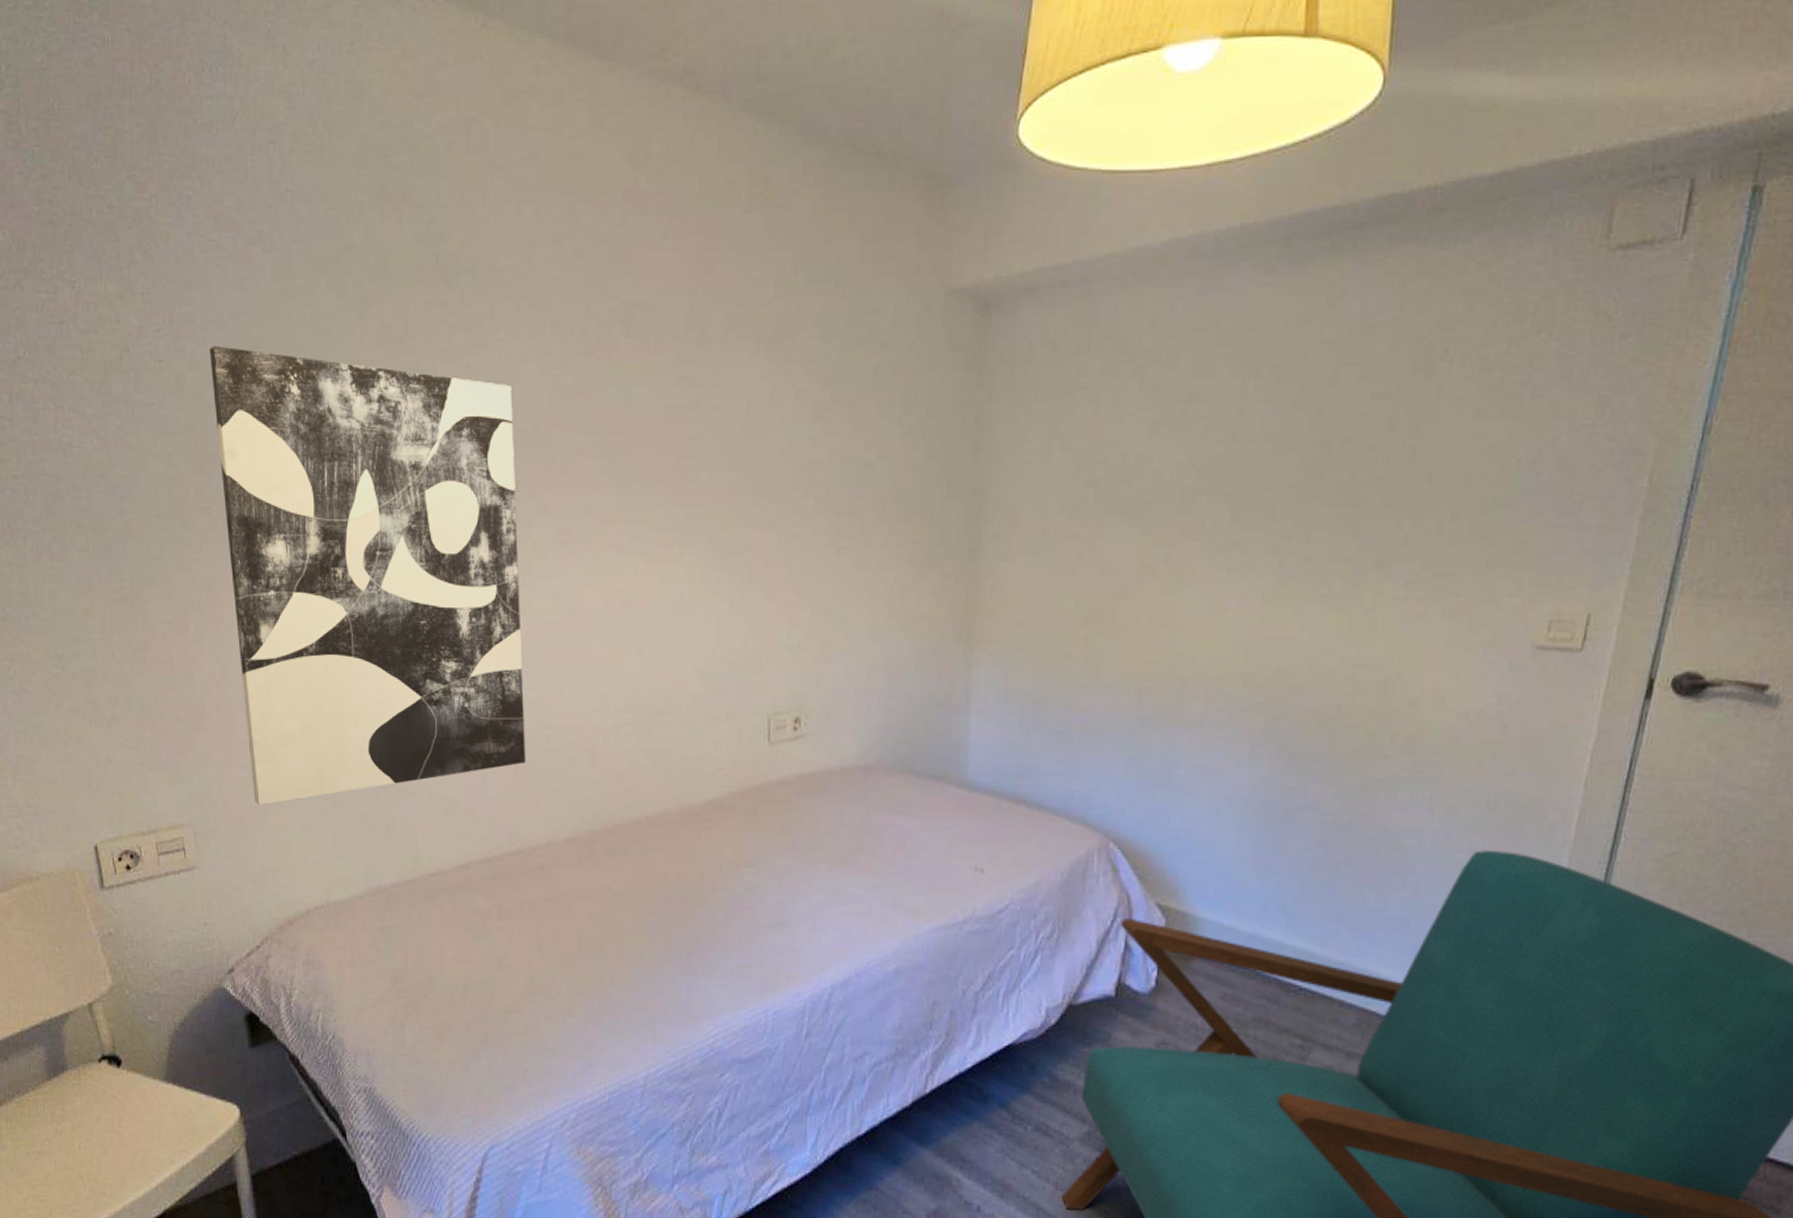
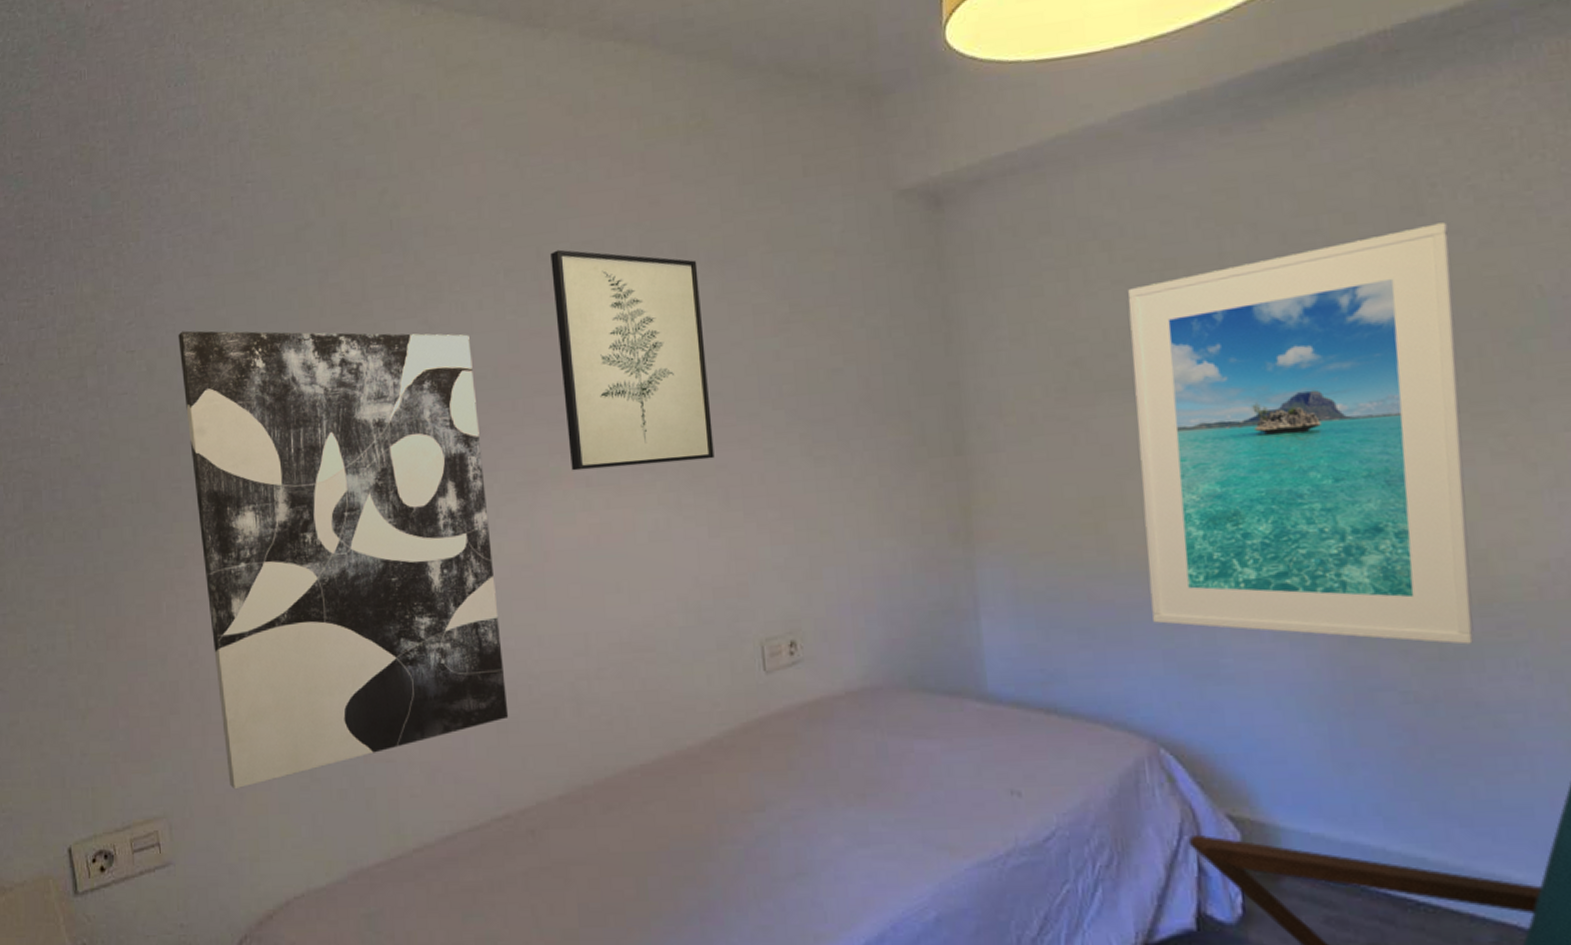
wall art: none [599,307,745,538] -> present [550,249,715,471]
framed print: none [1123,388,1452,777] -> present [1127,222,1475,645]

